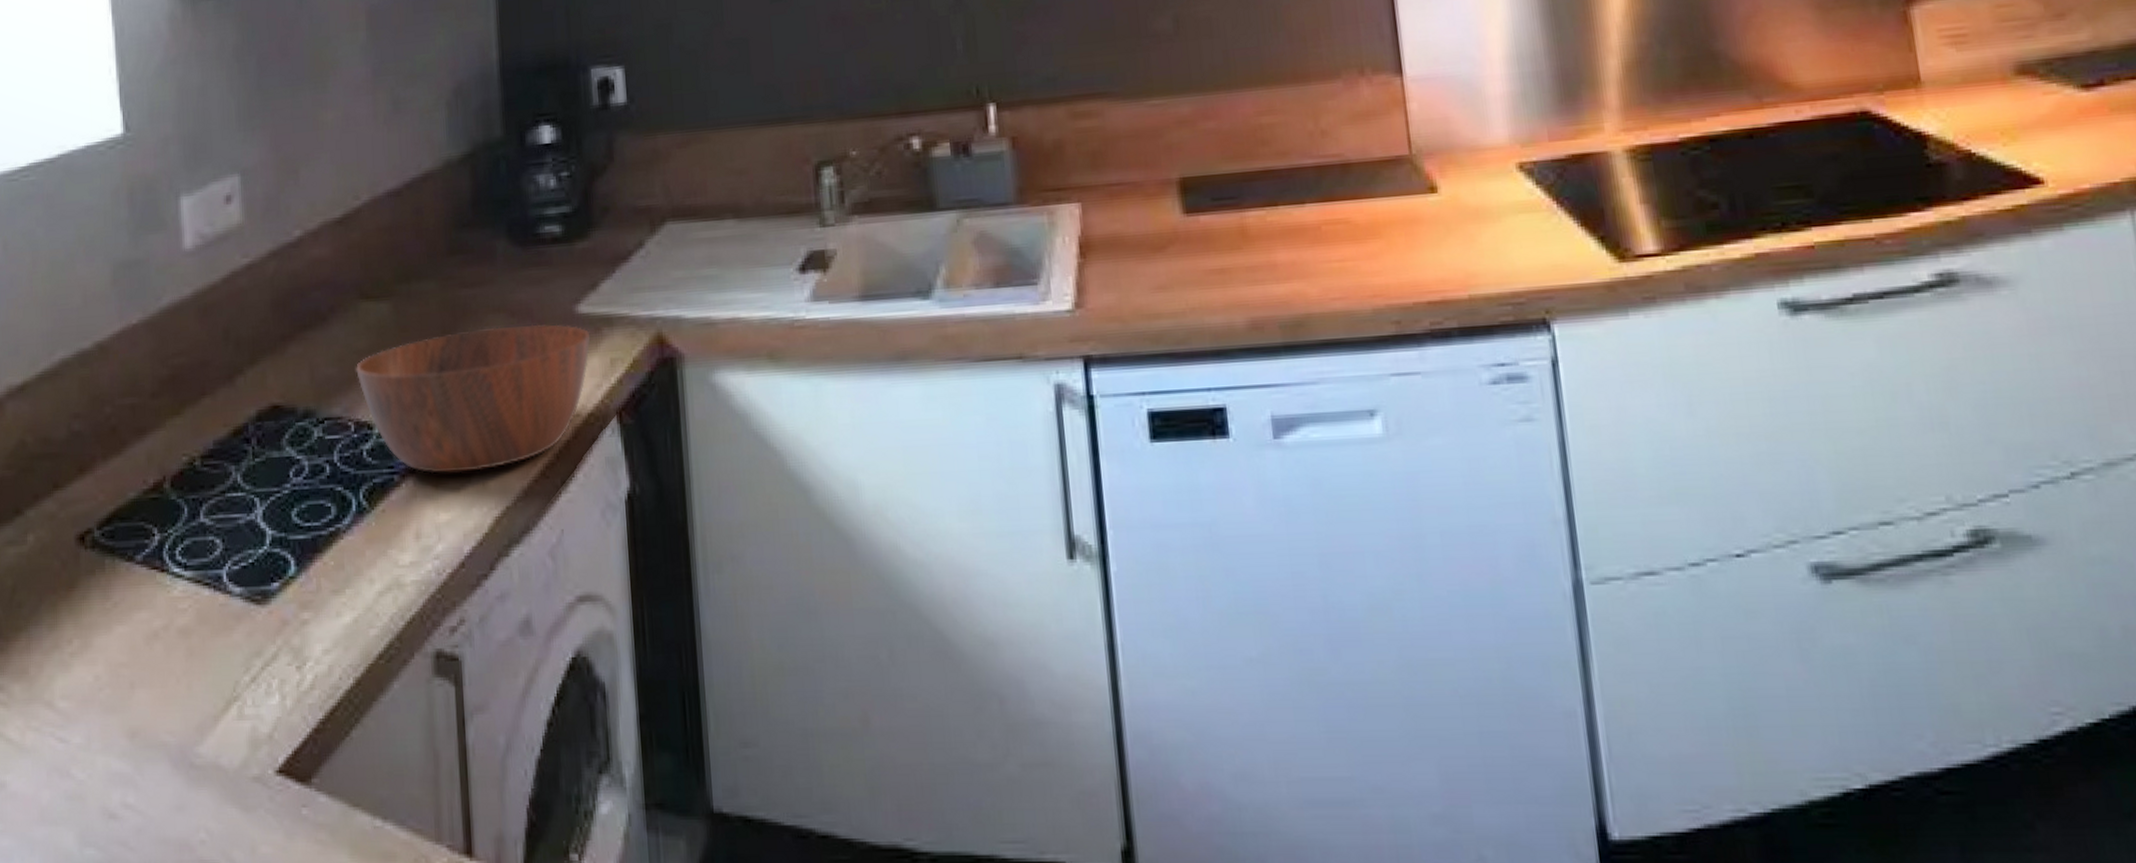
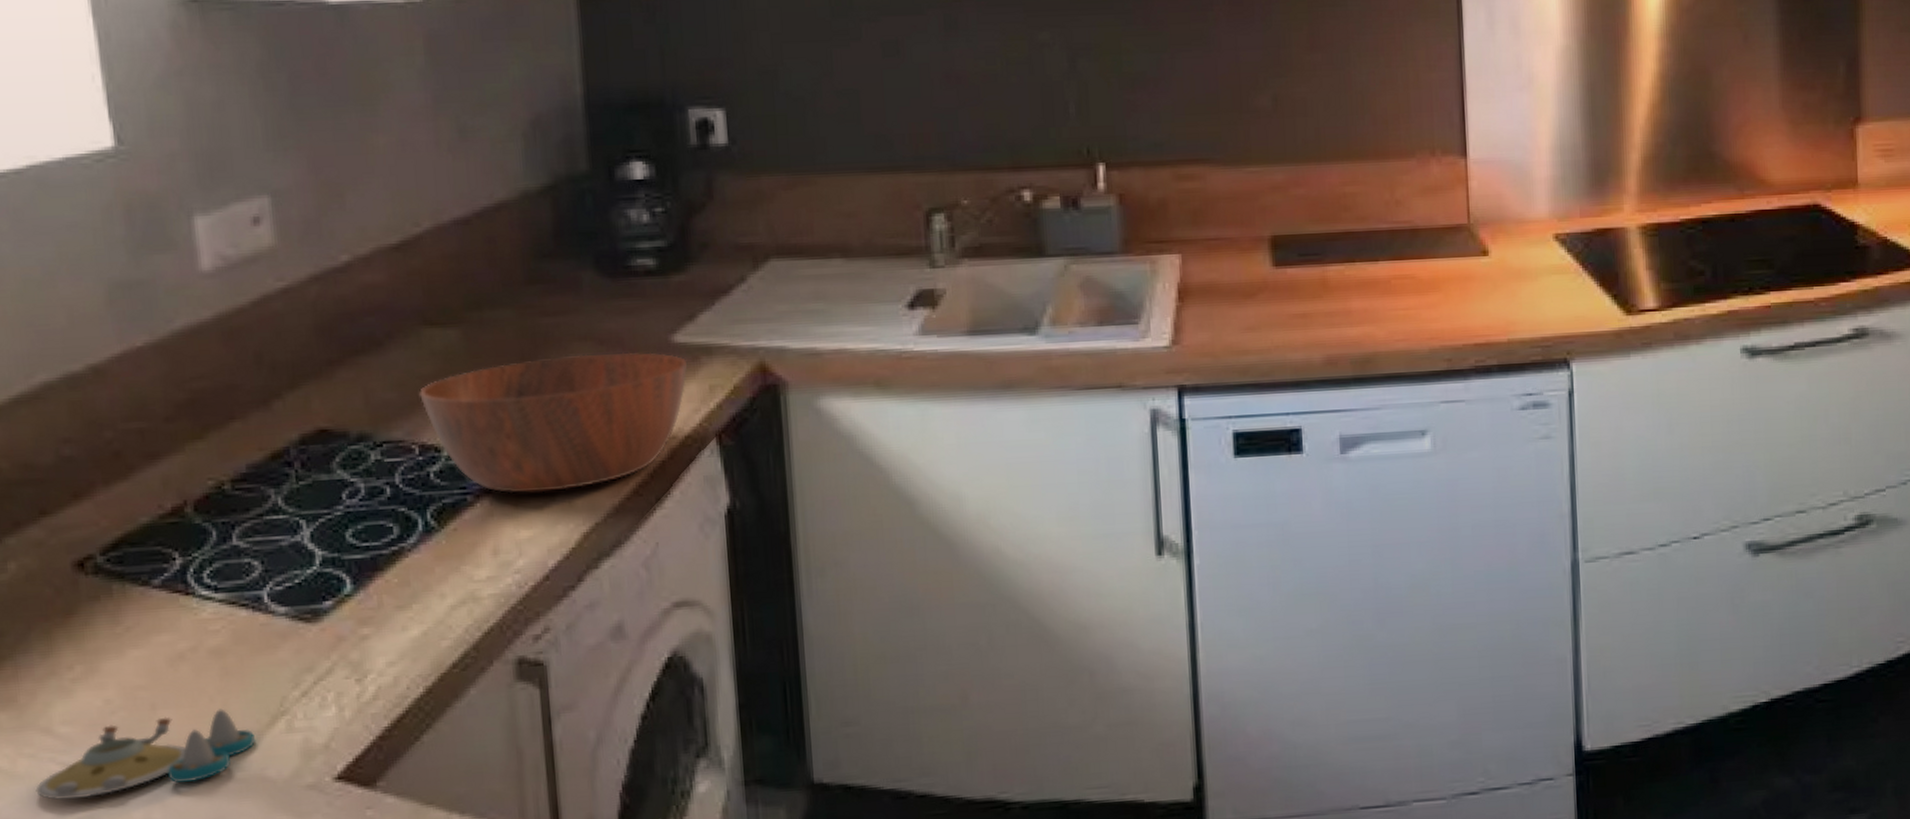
salt and pepper shaker set: none [38,691,213,777] -> present [35,709,256,800]

